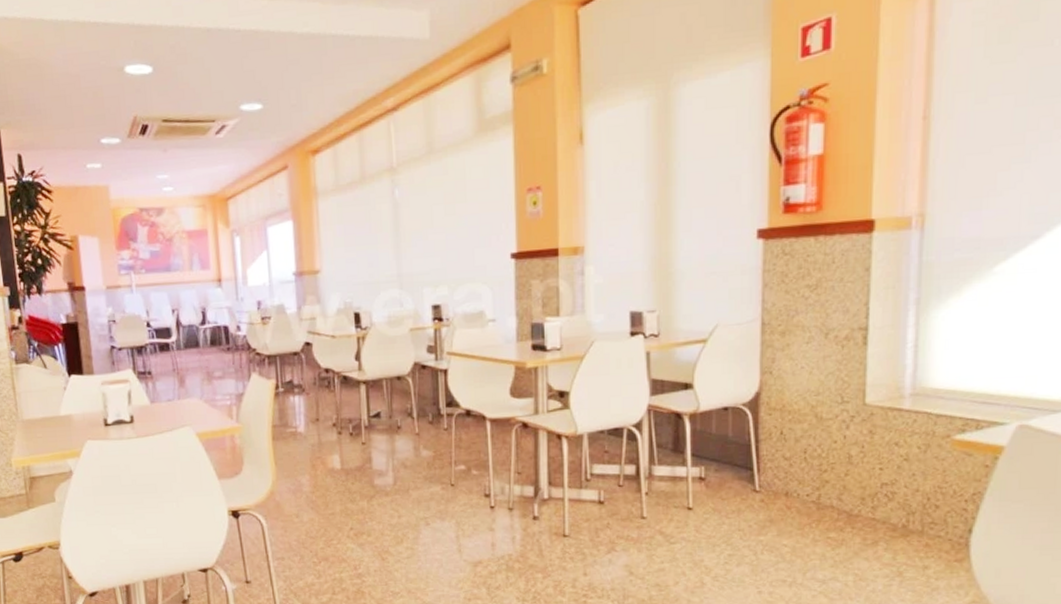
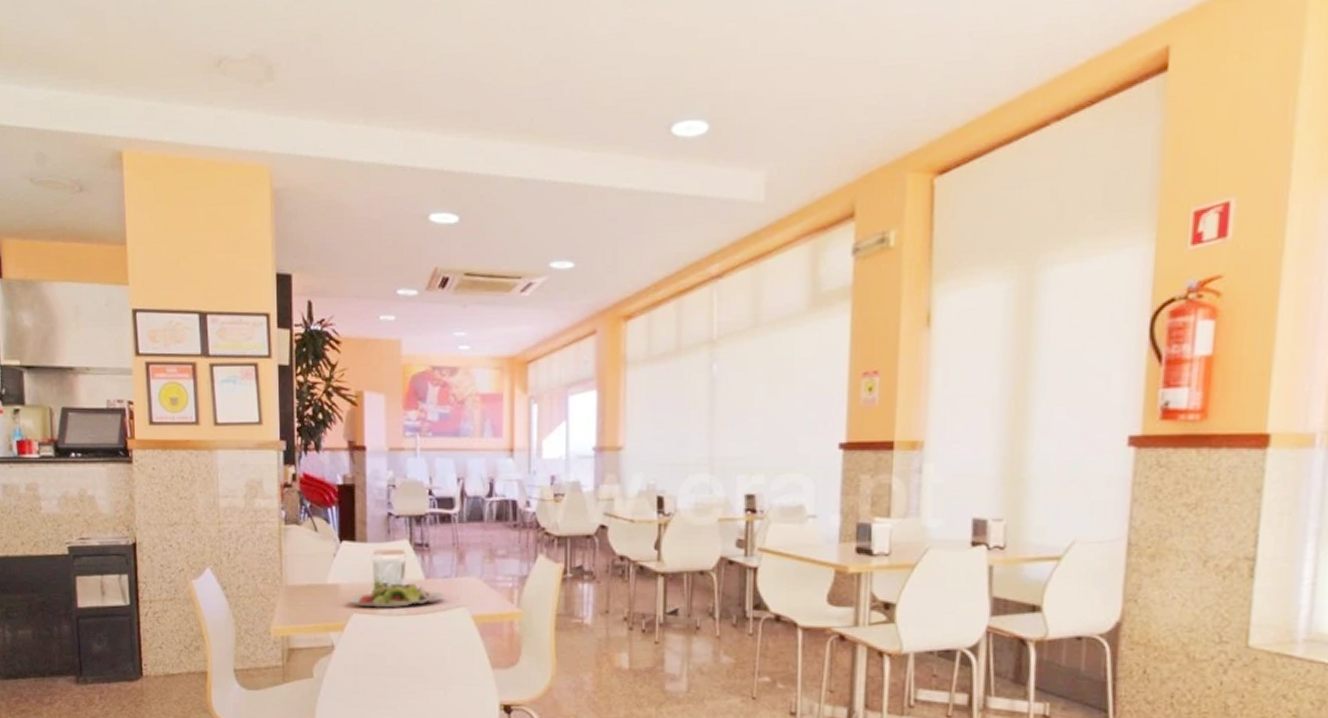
salad plate: none [81,408,171,434] -> present [348,581,446,608]

